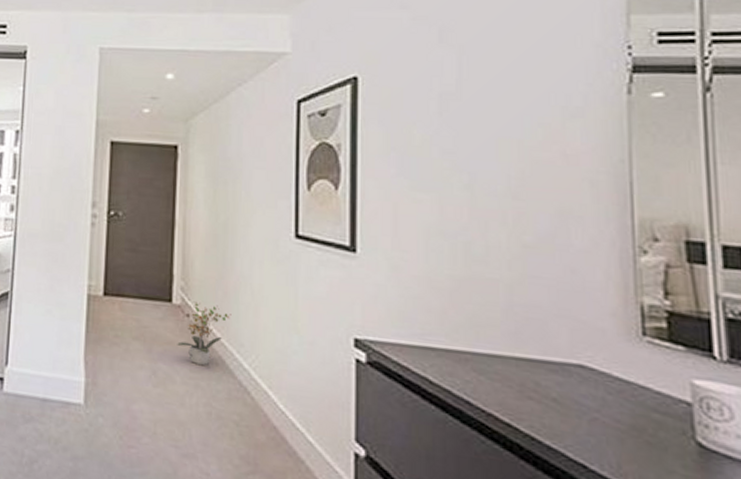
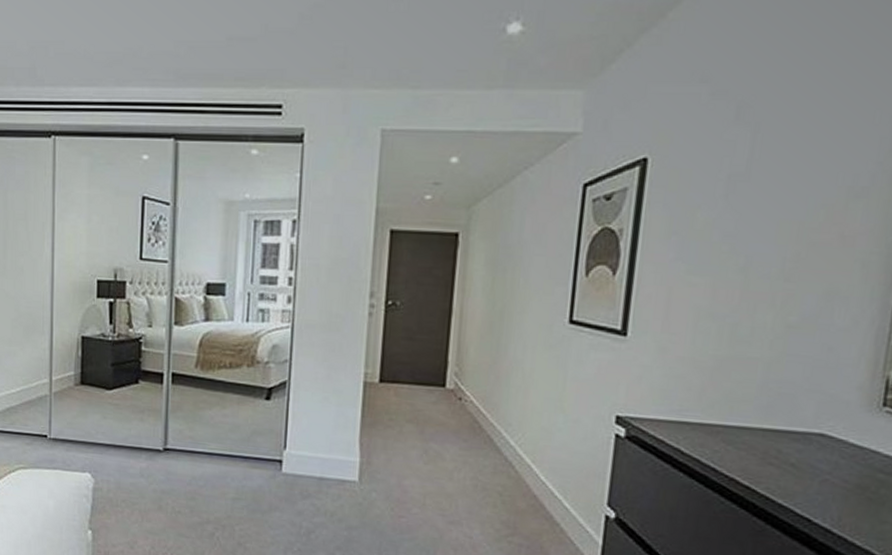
potted plant: present [177,301,231,366] -> none [448,386,502,444]

